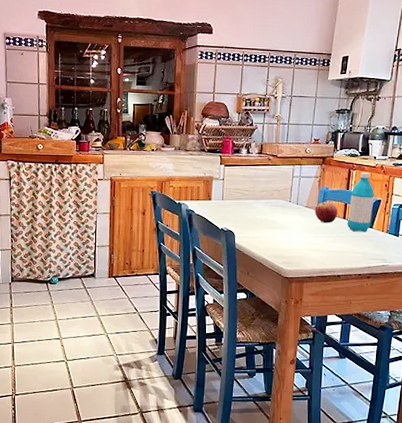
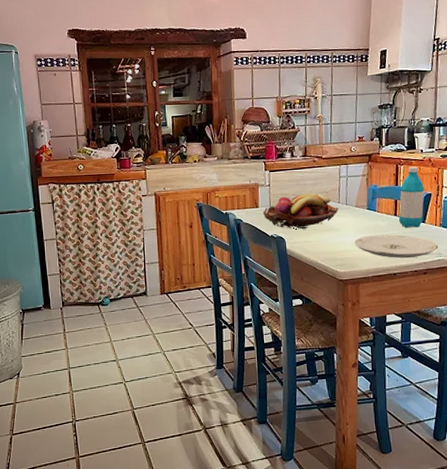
fruit basket: none [215,190,289,225] -> present [263,193,339,230]
plate: none [301,236,384,261] -> present [354,234,439,258]
apple: present [314,201,338,223] -> none [364,199,389,222]

